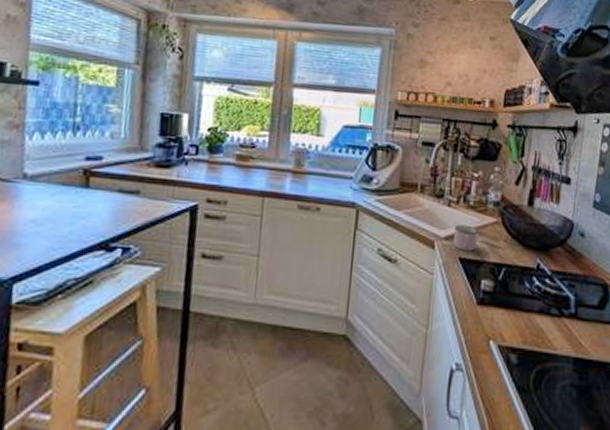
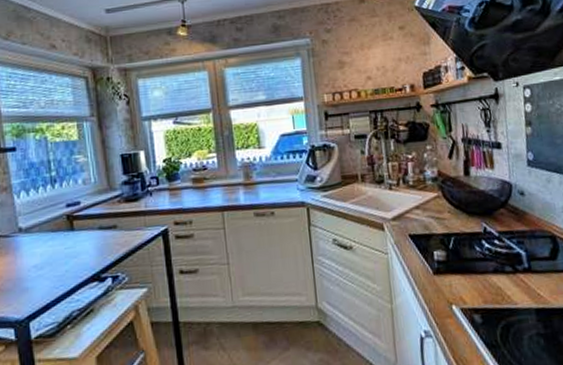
mug: present [452,224,478,251] -> none [399,203,424,228]

